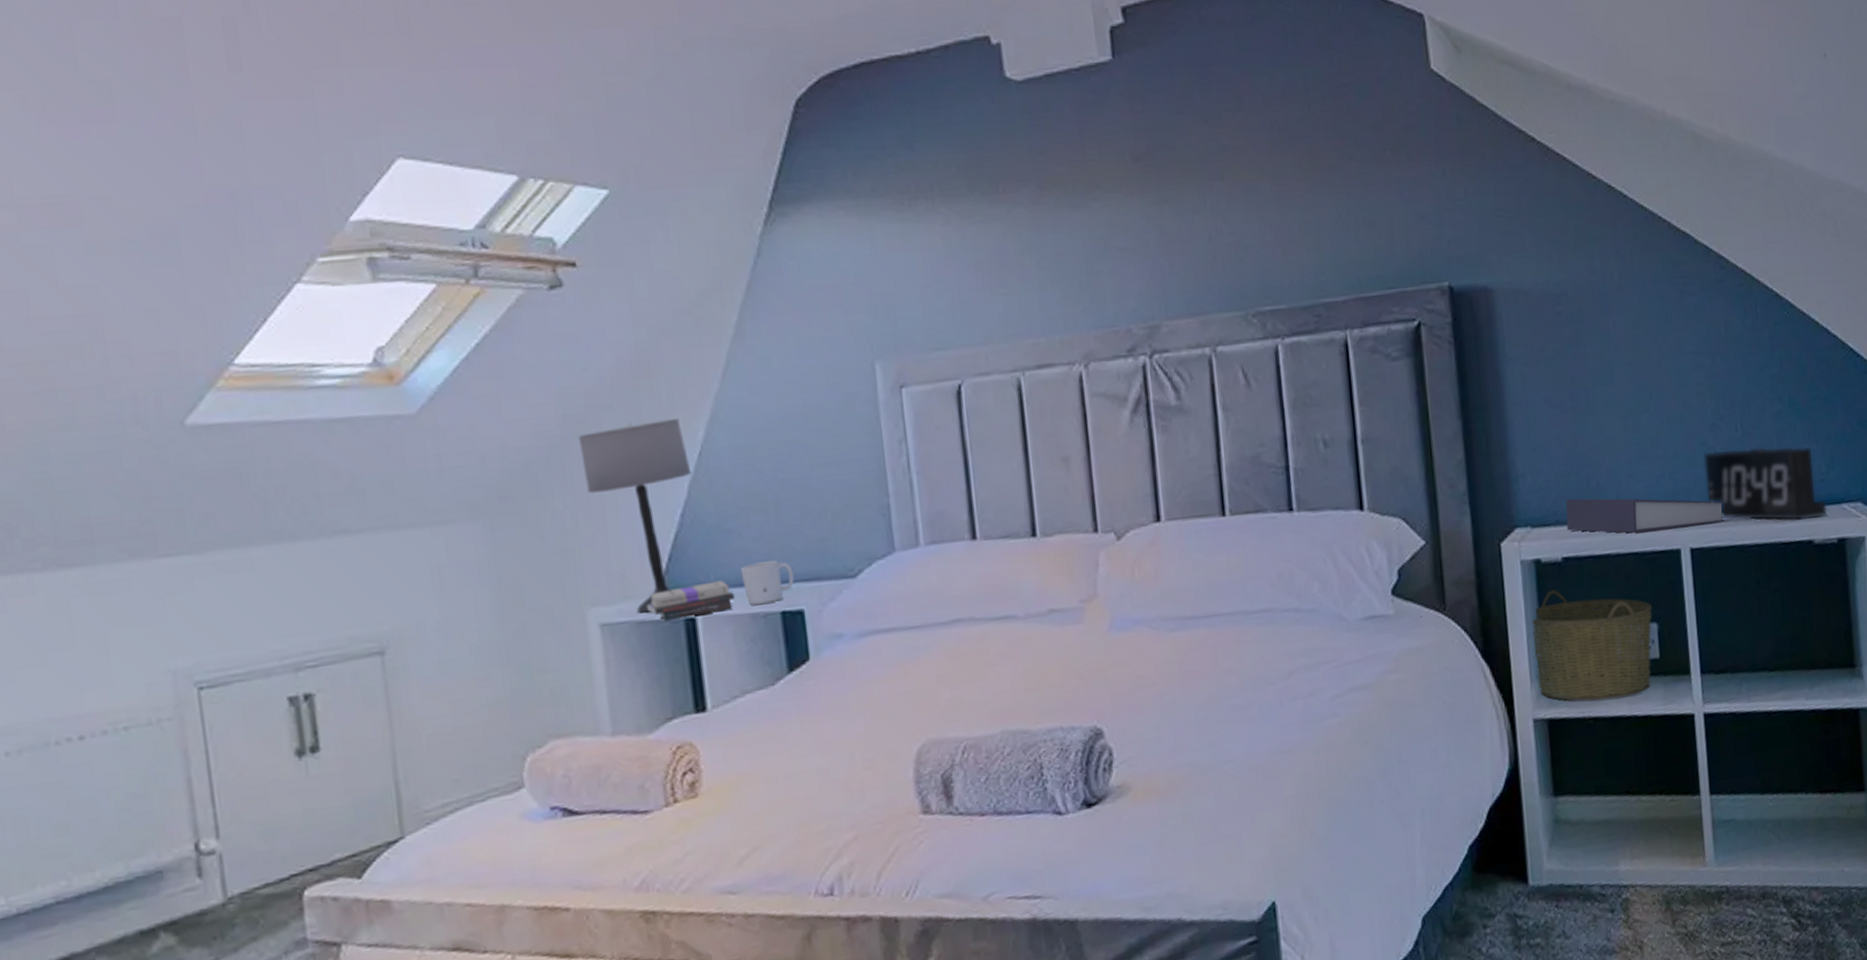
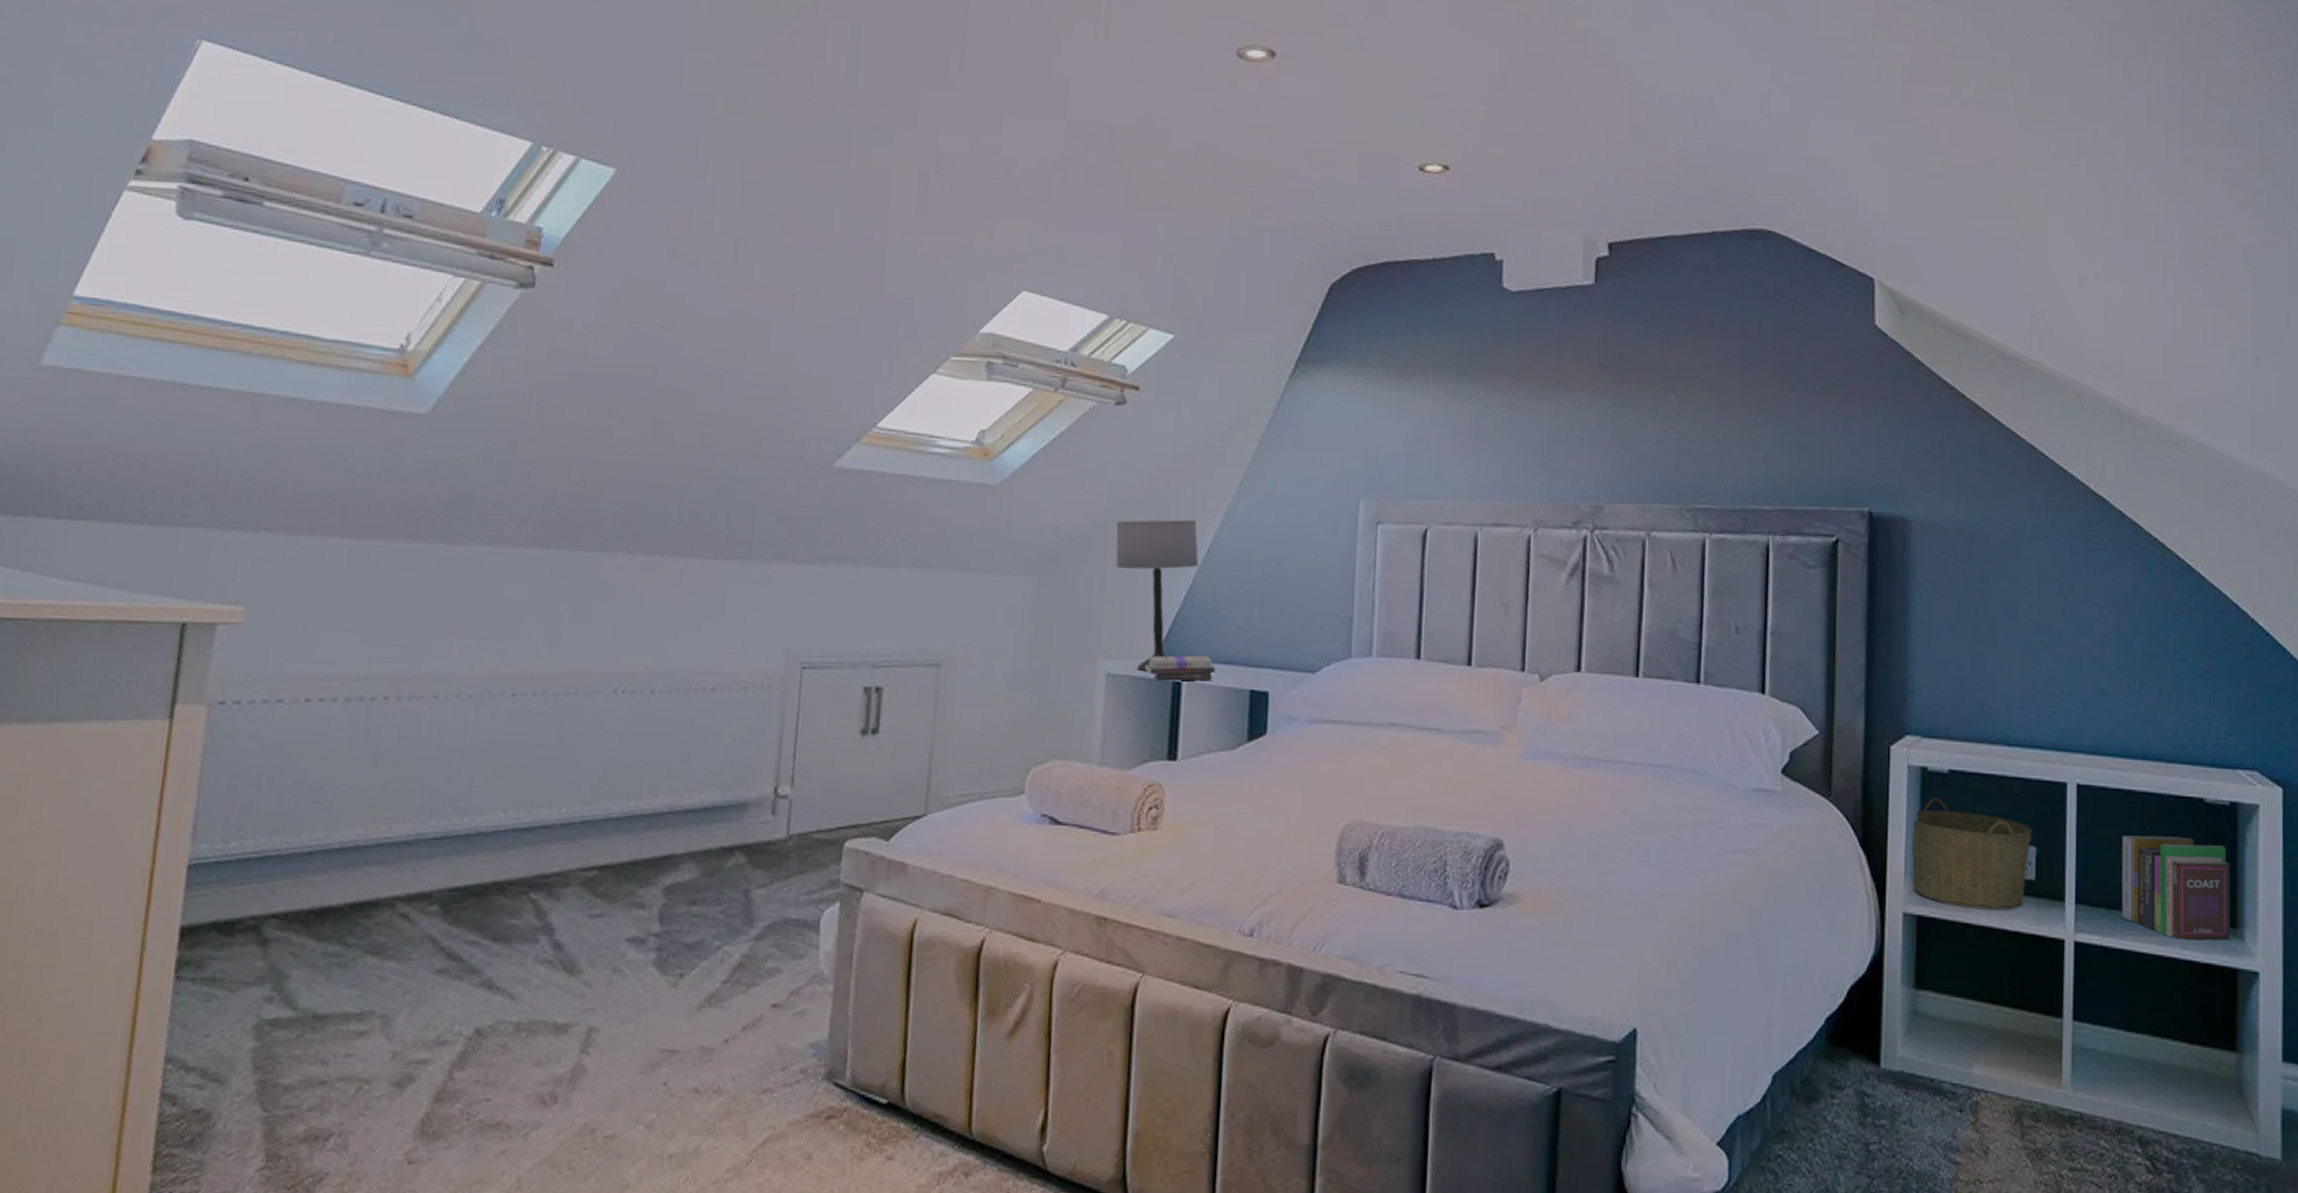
mug: present [740,560,795,606] -> none [1223,646,1266,682]
book: present [1565,498,1725,533] -> none [1956,717,2116,765]
alarm clock: present [1703,446,1827,521] -> none [2098,698,2221,779]
books: none [1739,583,1849,691] -> present [2121,835,2231,940]

